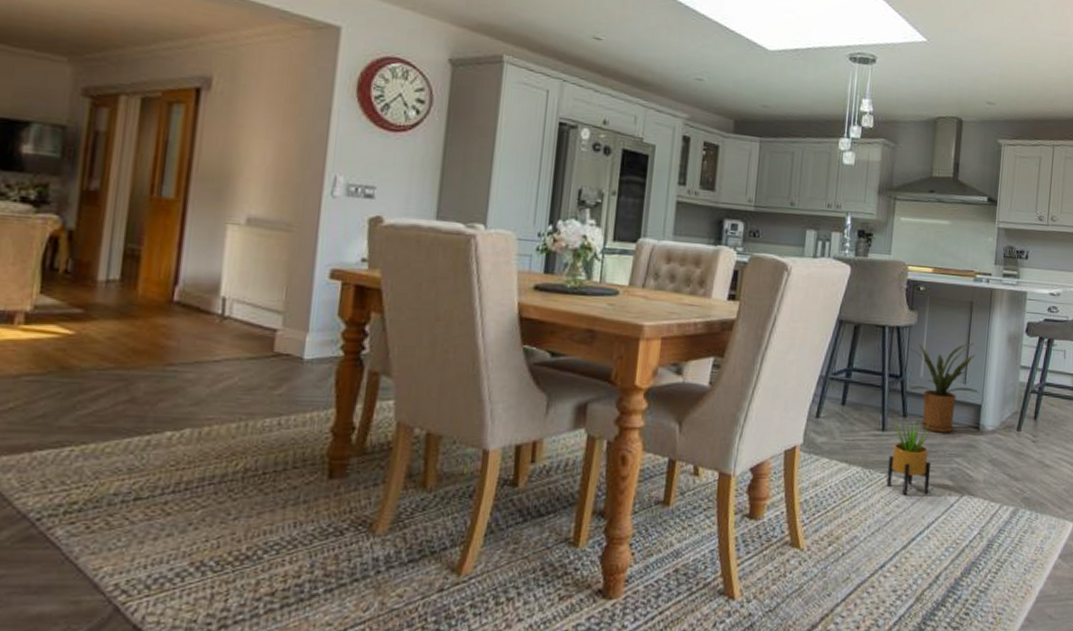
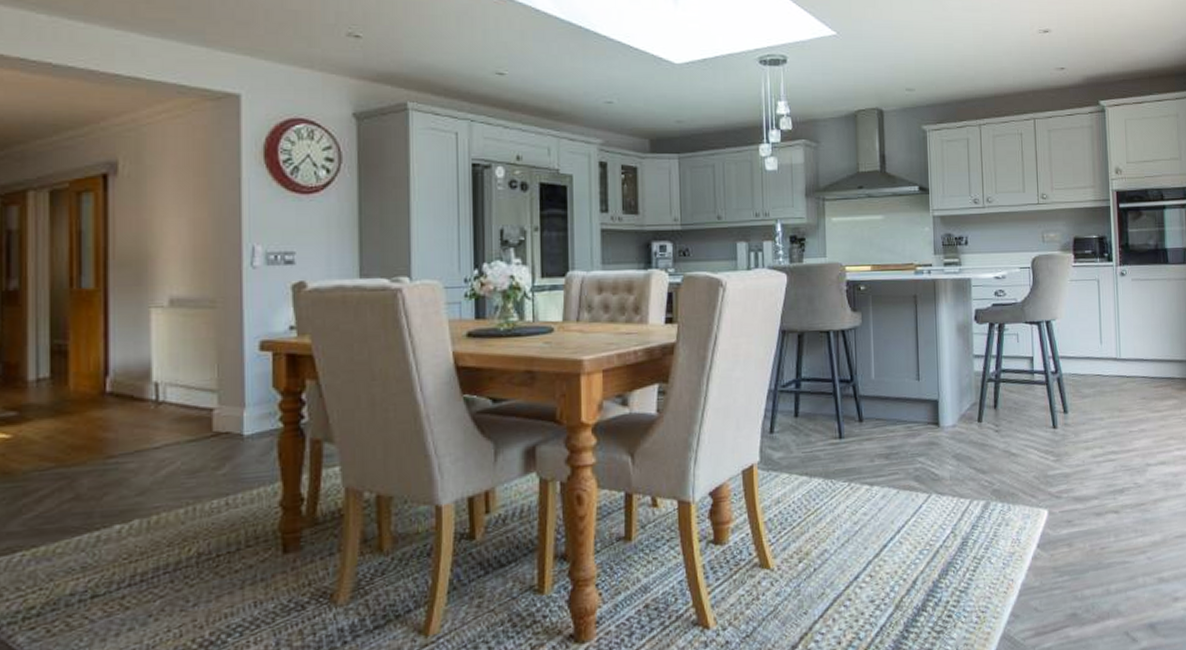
potted plant: present [886,419,932,496] -> none [849,423,895,503]
house plant: present [902,343,980,433] -> none [850,337,935,434]

